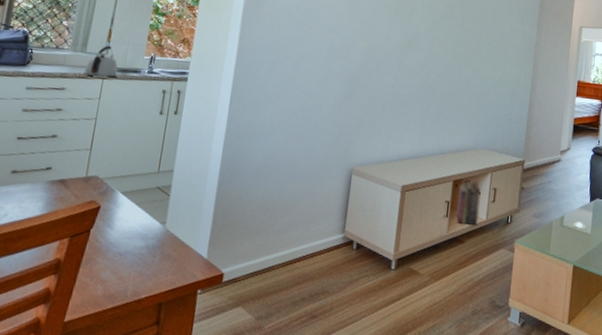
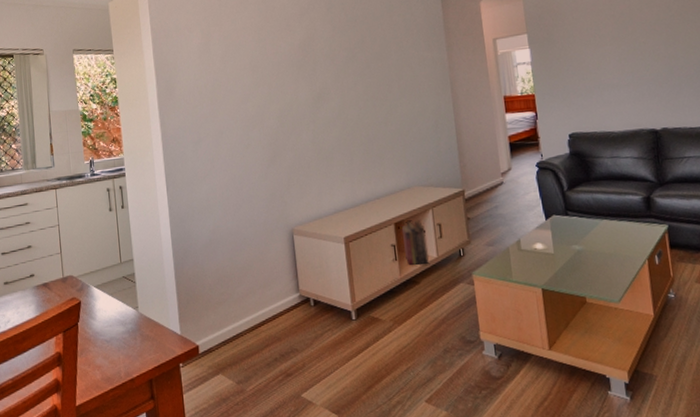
kettle: present [83,45,118,78] -> none [39,158,66,189]

